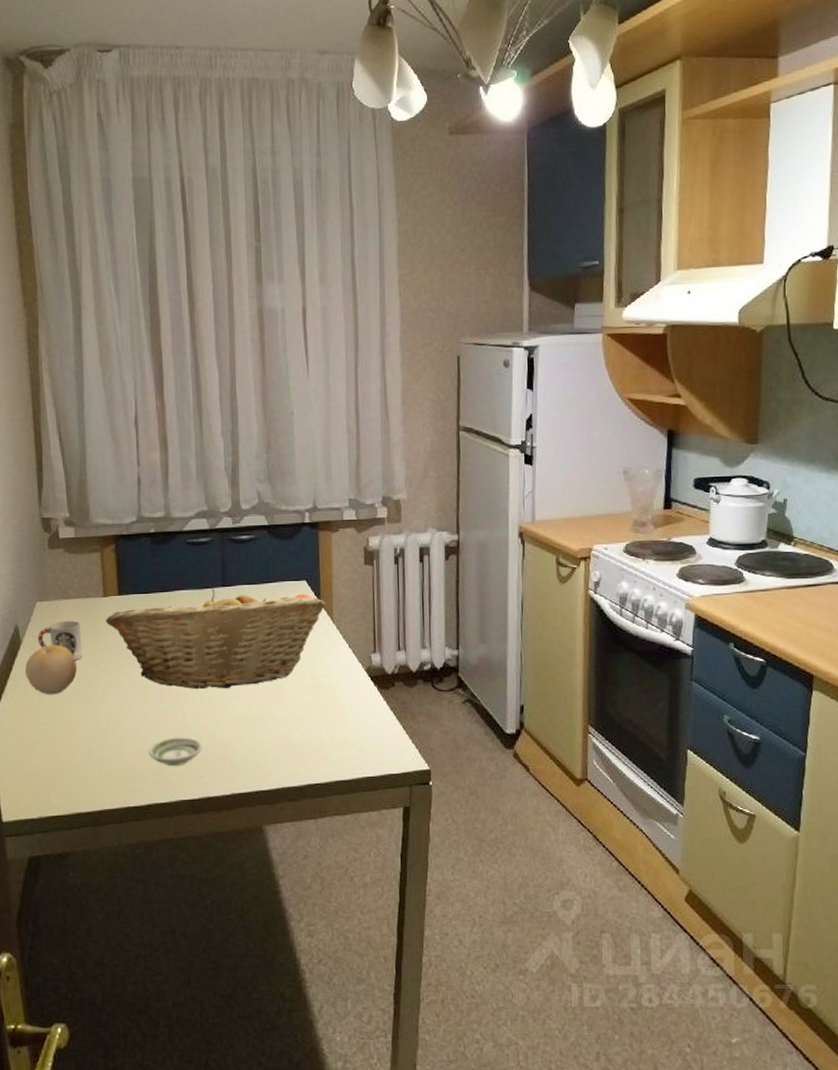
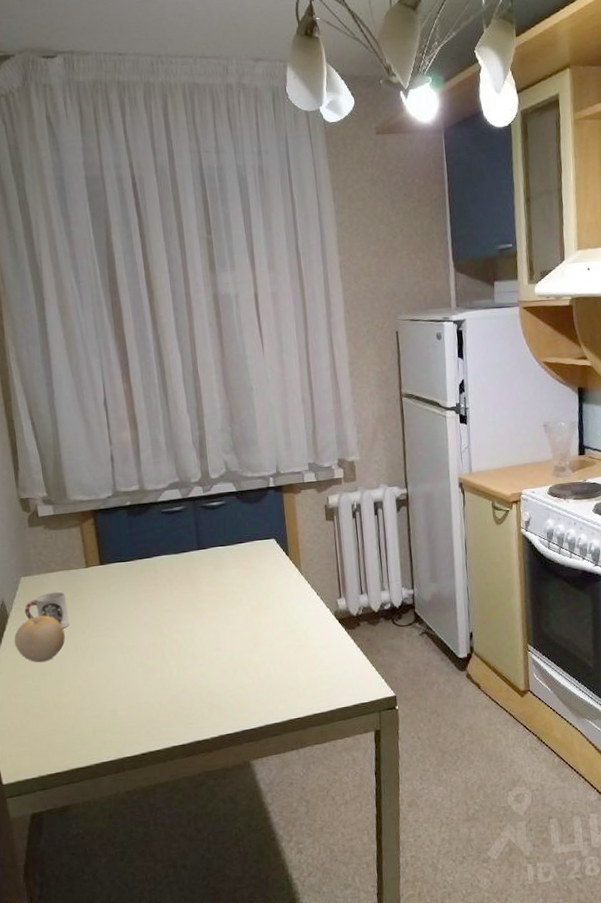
fruit basket: present [105,588,326,689] -> none [89,550,294,645]
saucer: present [149,737,202,767] -> none [139,688,189,717]

